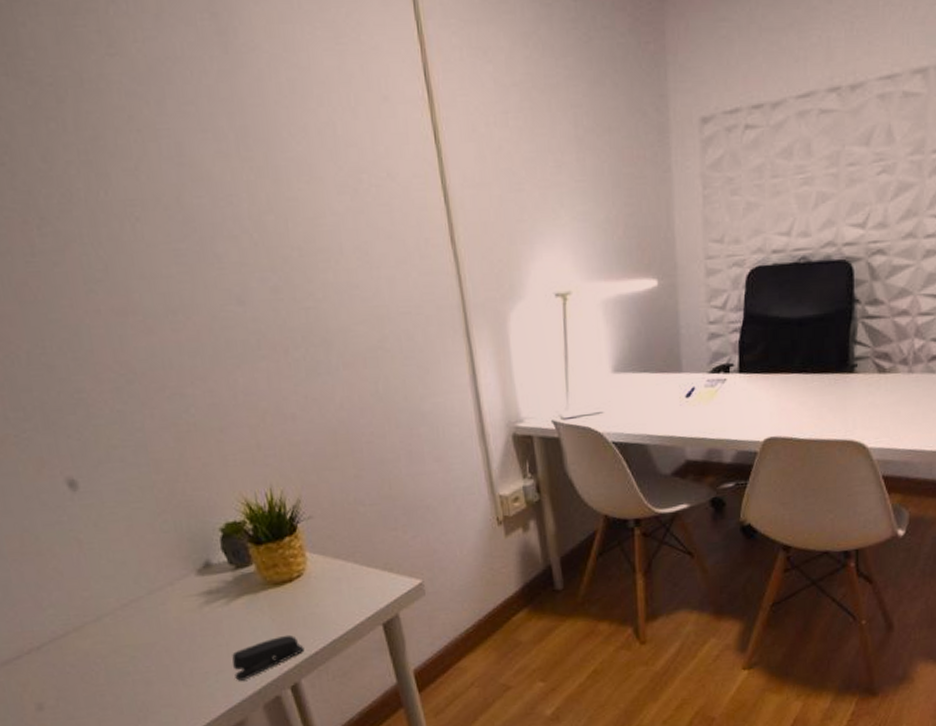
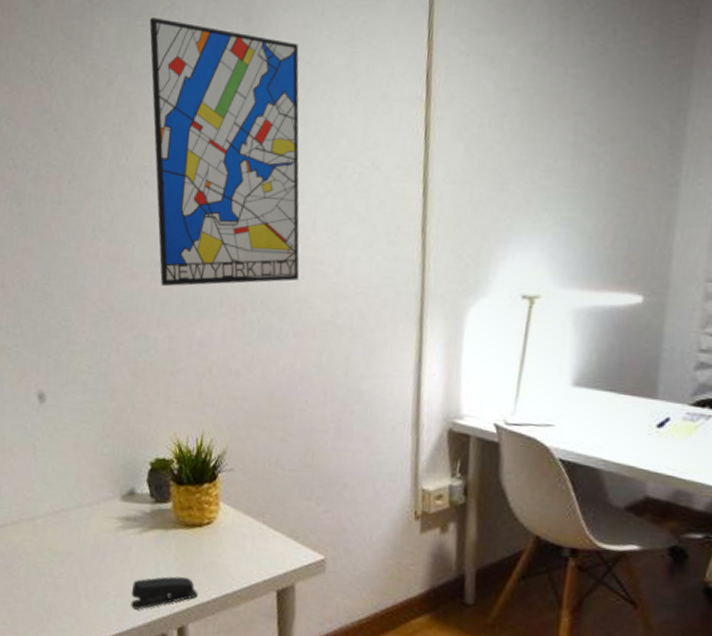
wall art: none [91,15,337,337] -> present [149,17,300,287]

